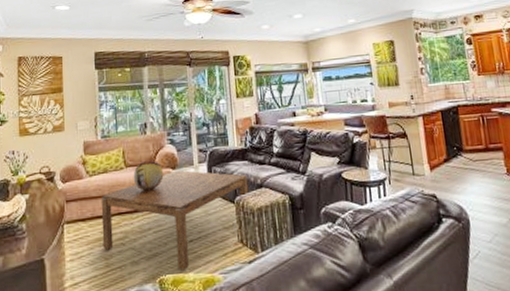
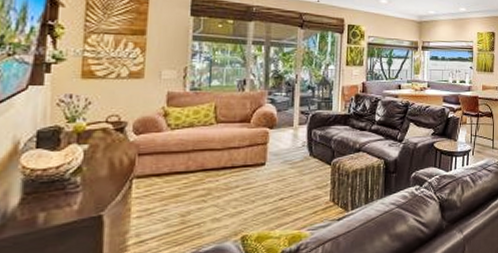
coffee table: present [101,170,249,271] -> none [179,130,347,227]
decorative sphere: present [133,160,164,191] -> none [224,118,260,148]

